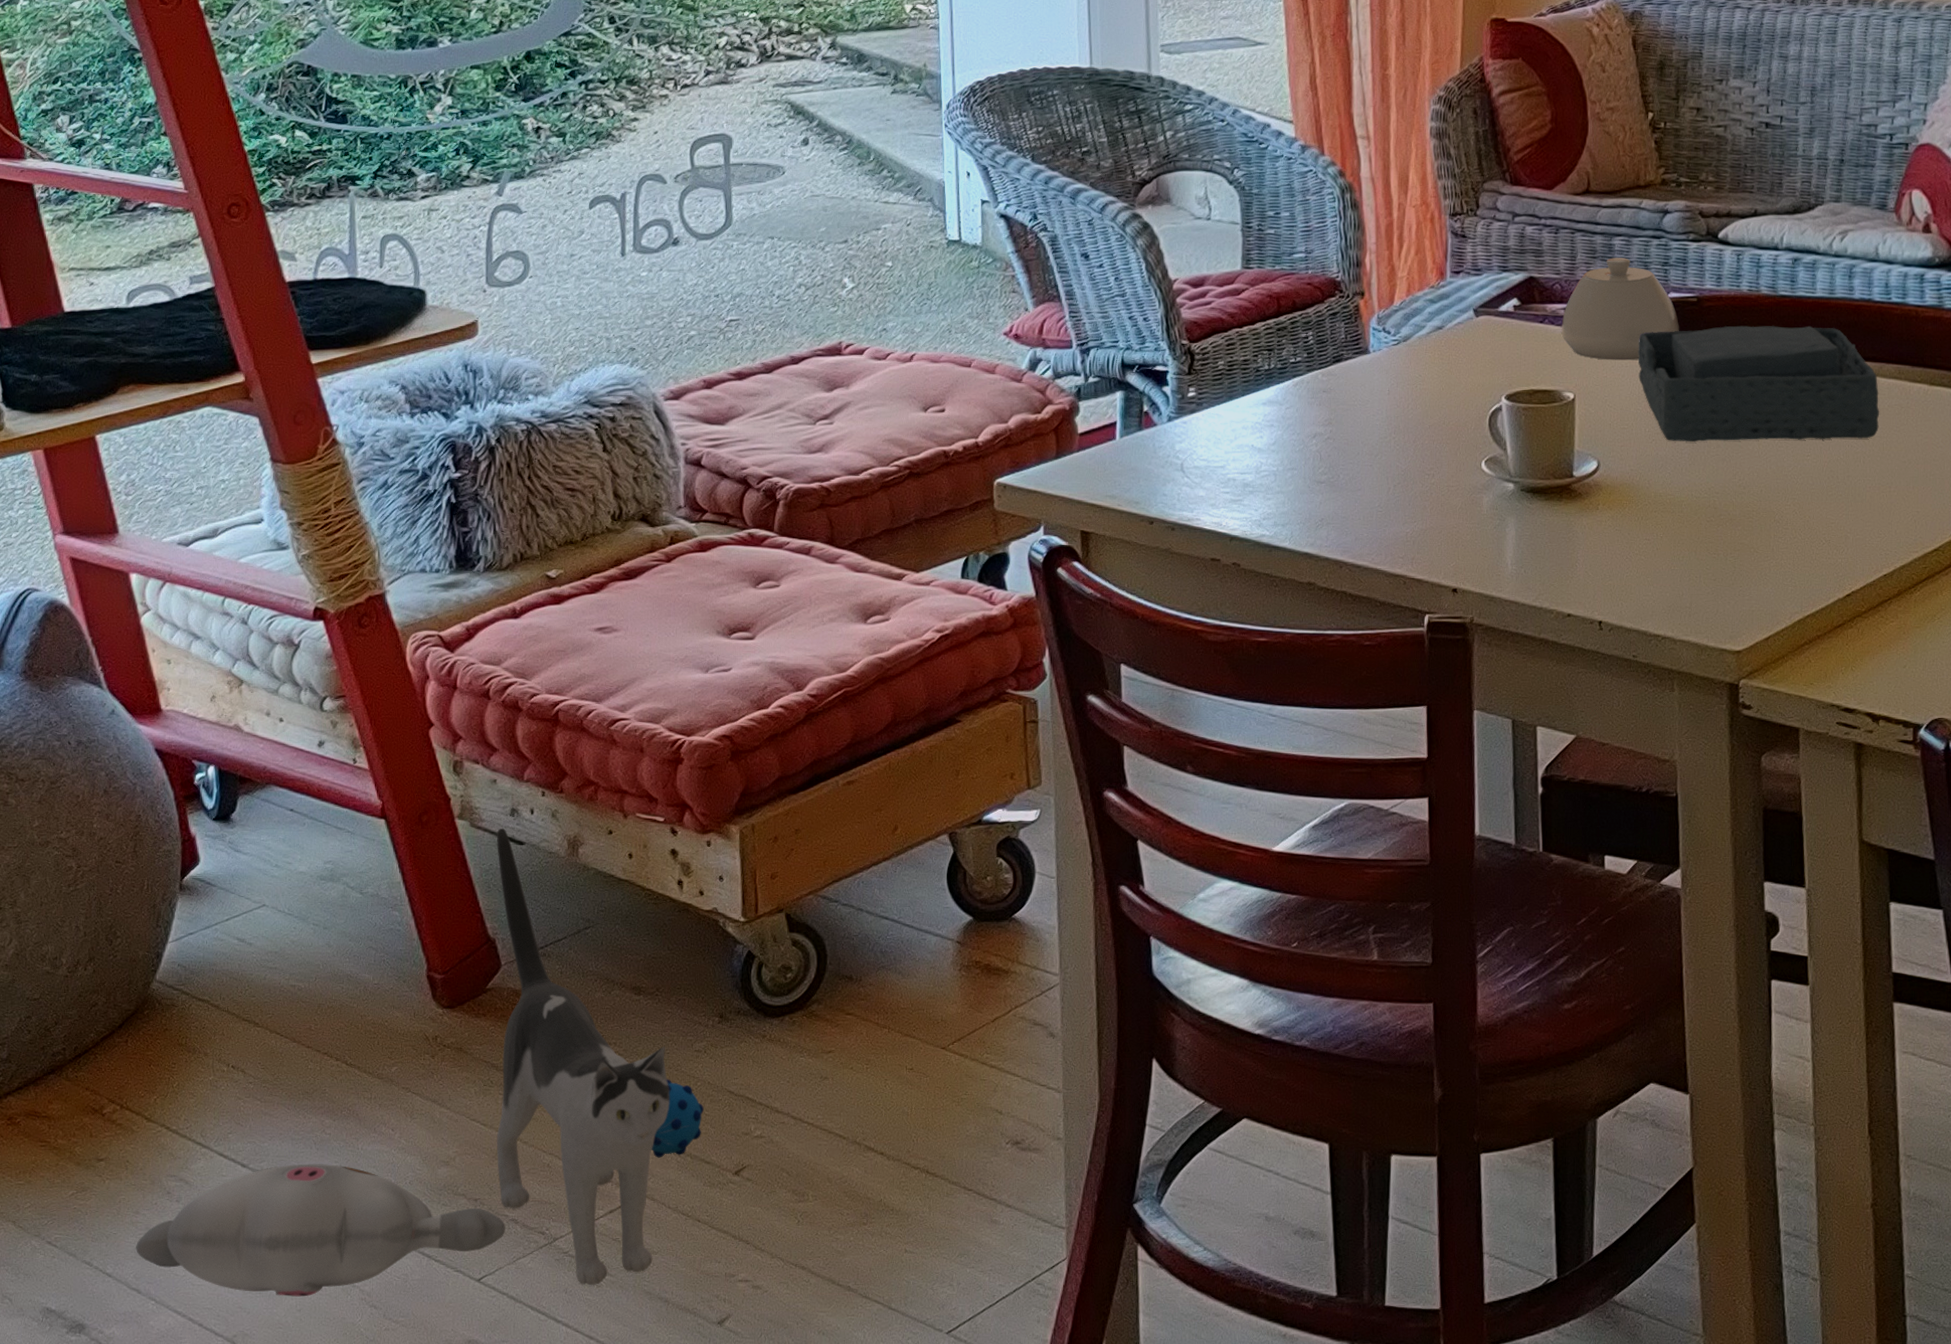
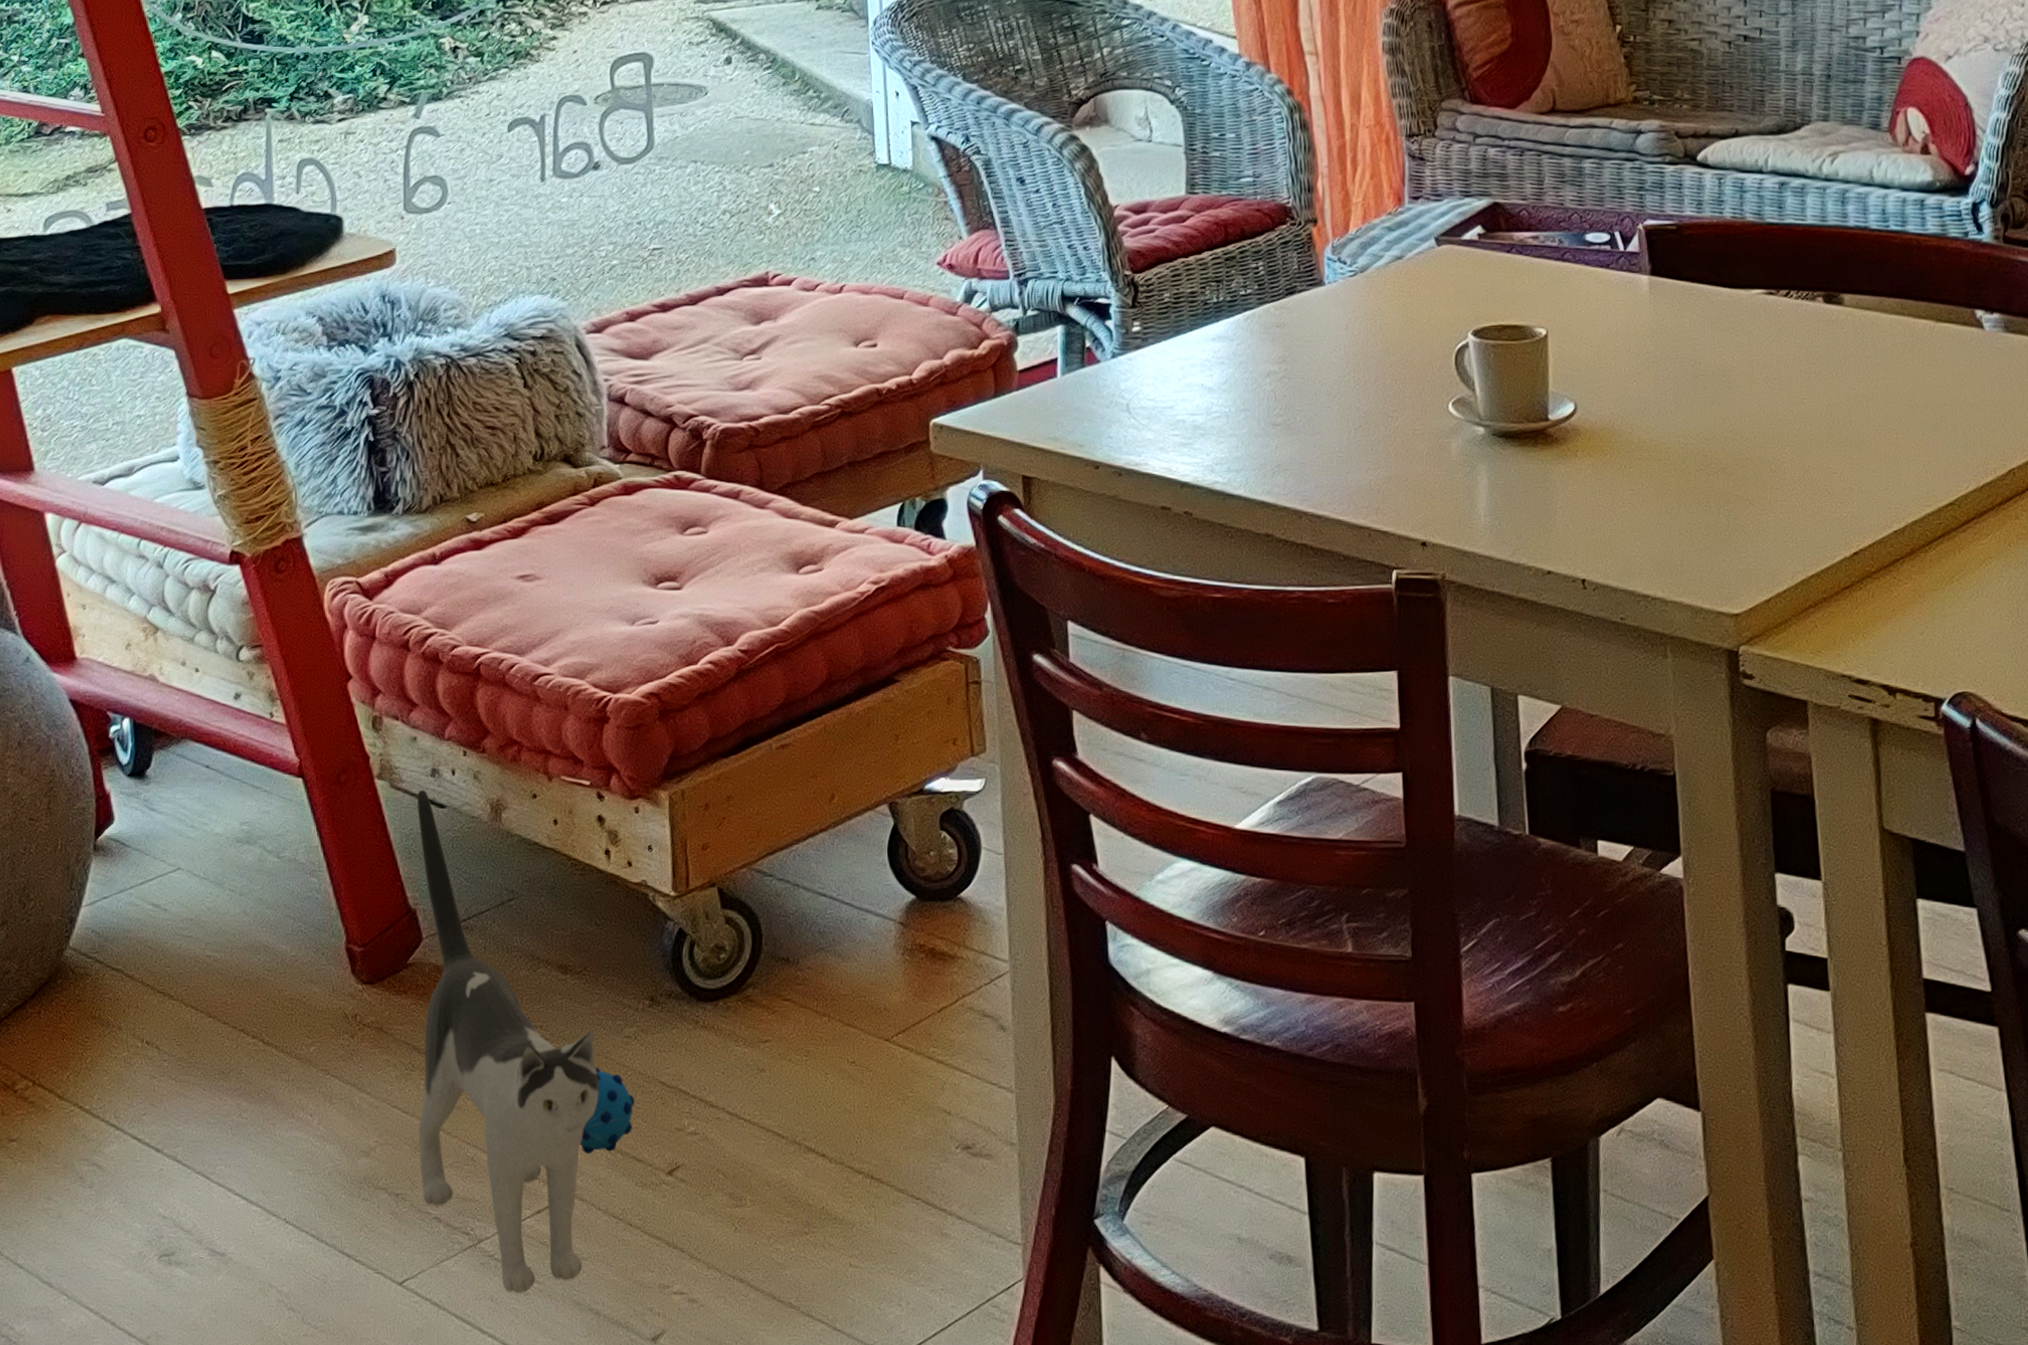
cat toy: present [136,1164,505,1297] -> none [48,1150,428,1296]
sugar bowl: present [1561,258,1680,360] -> none [1530,182,1659,294]
napkin holder: present [1638,325,1880,442] -> none [1613,256,1882,383]

